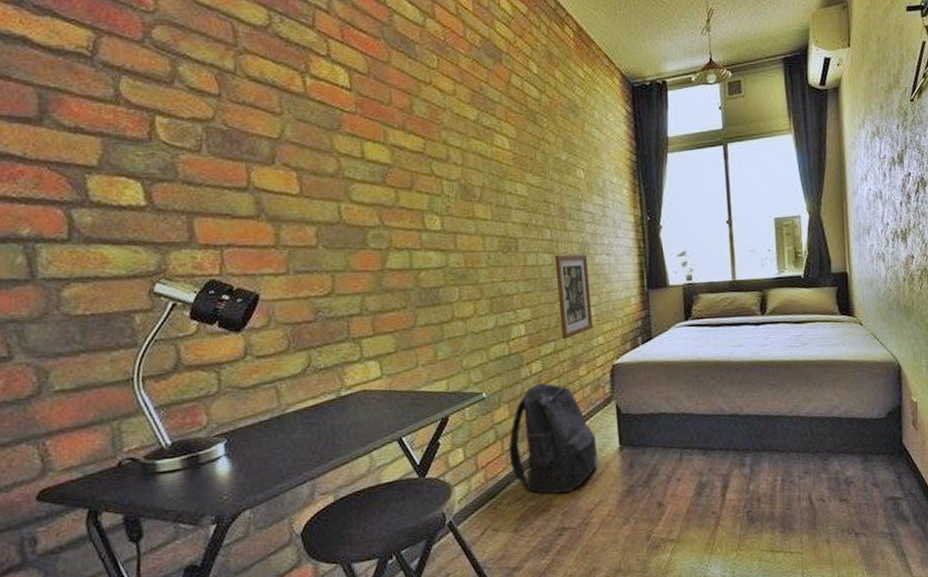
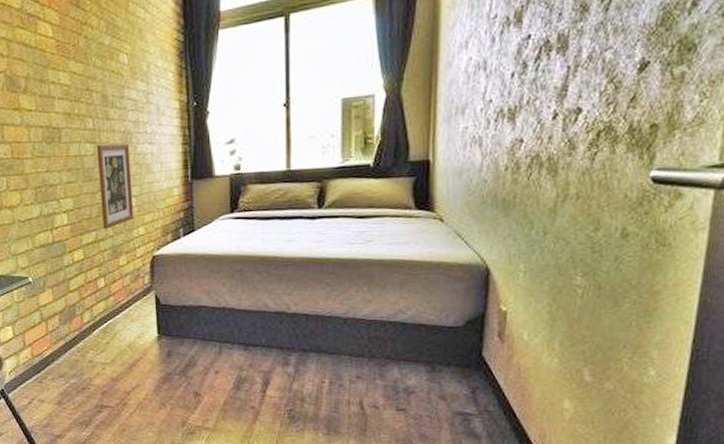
backpack: present [508,383,599,495] -> none [52,271,137,374]

